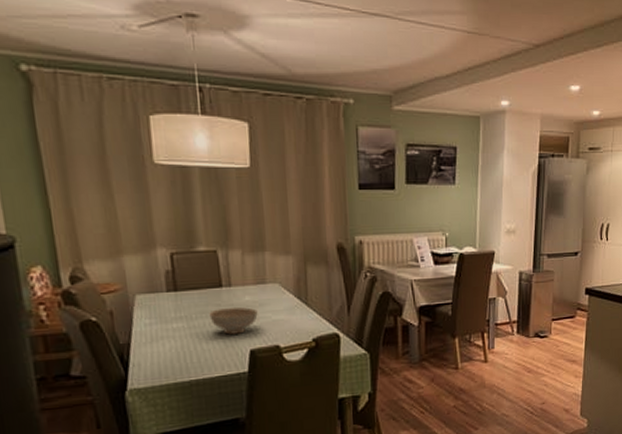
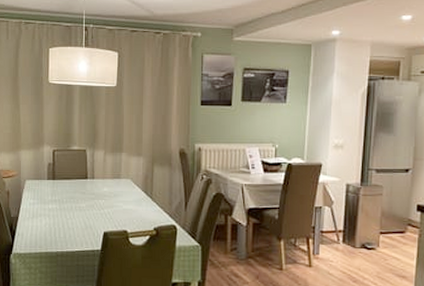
decorative bowl: present [209,307,258,335] -> none [76,196,112,218]

